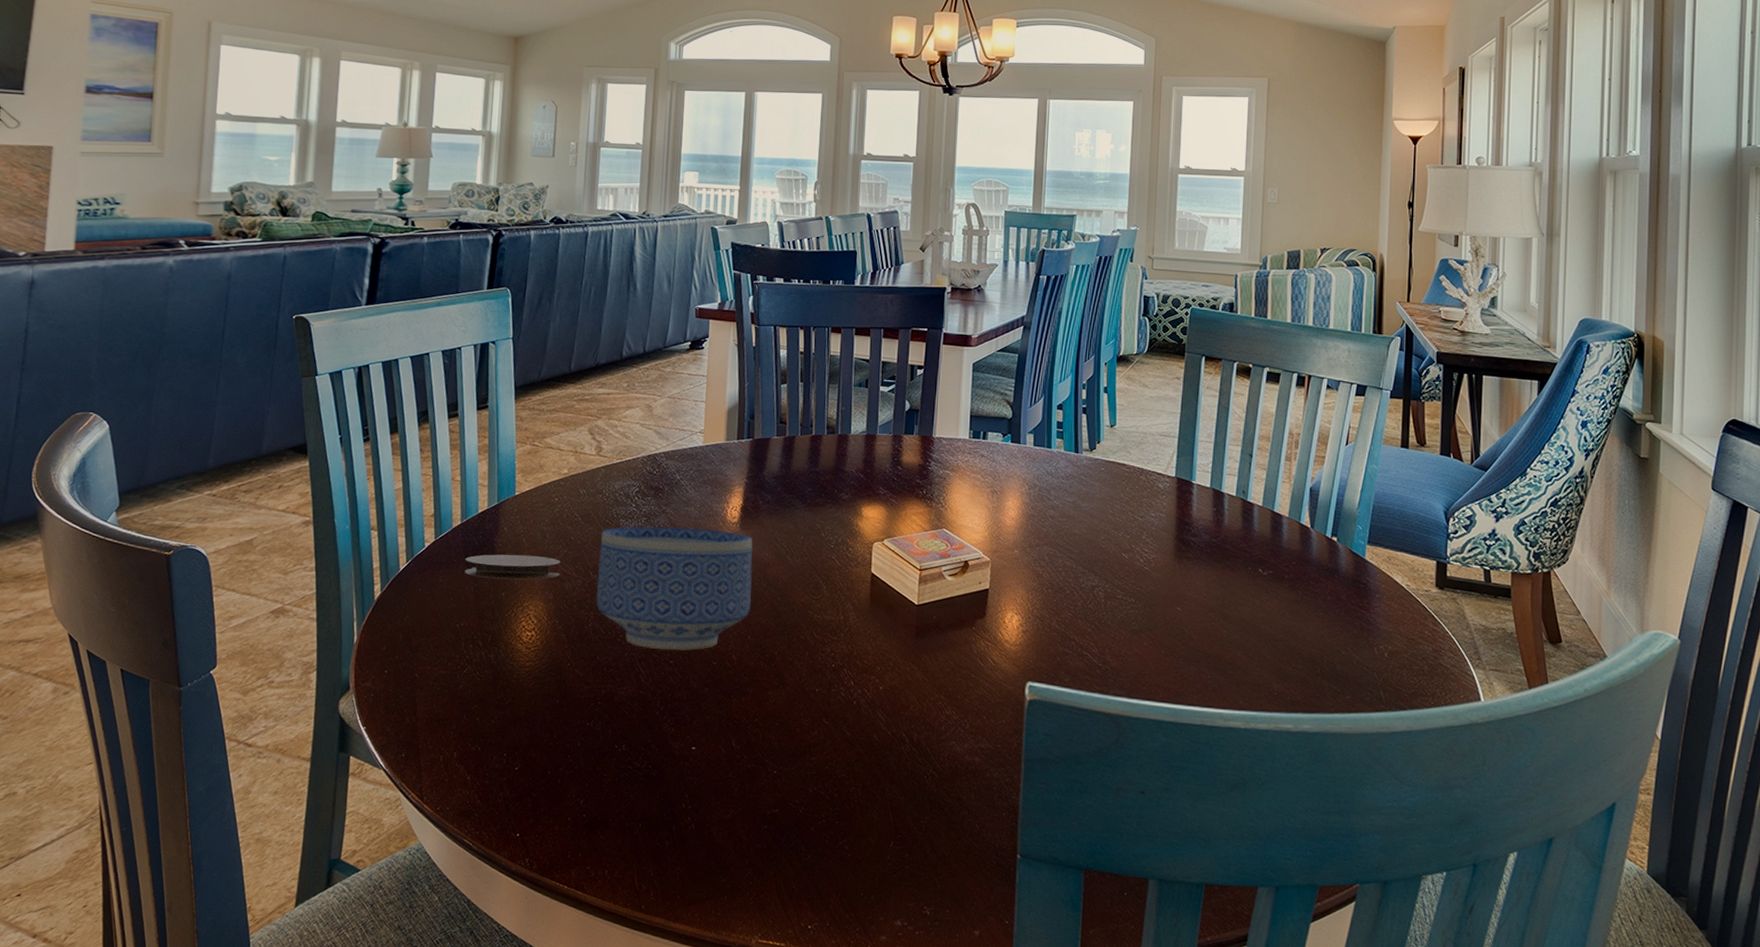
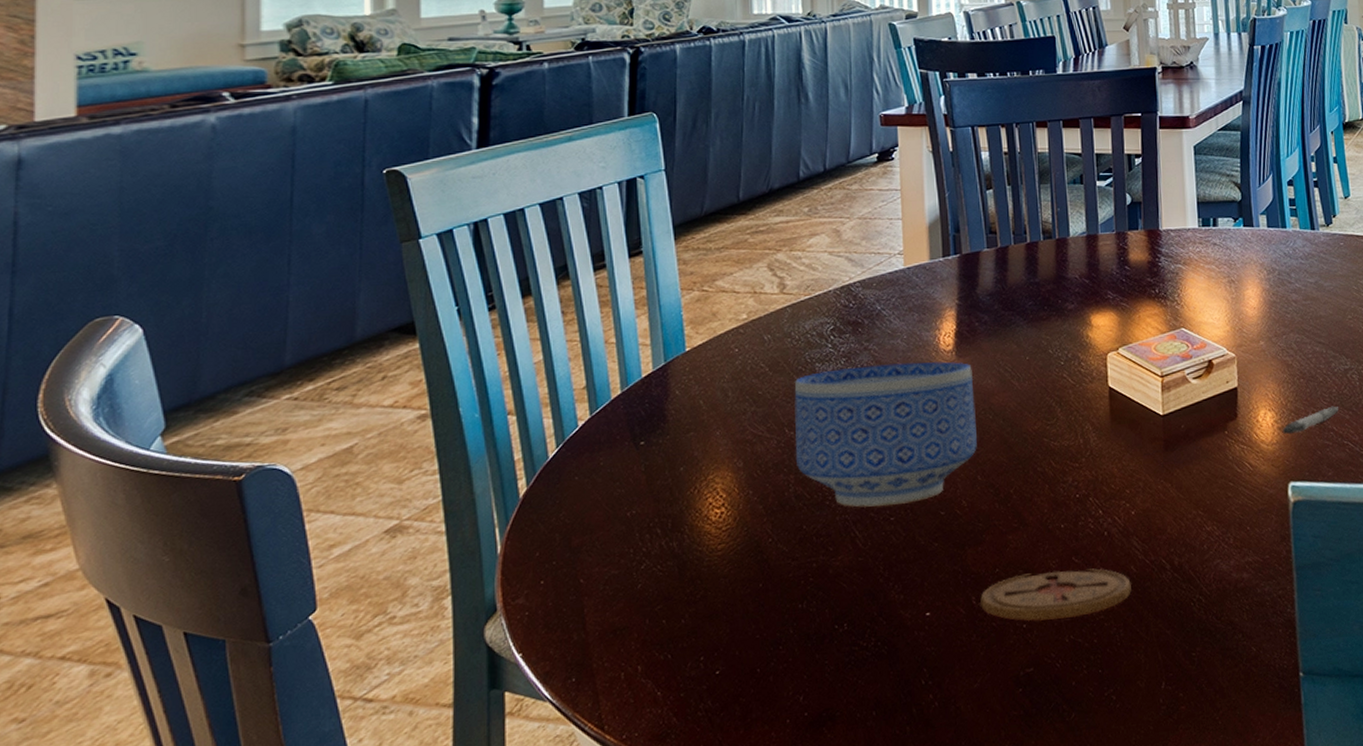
coaster: present [464,554,561,580] -> none [631,418,749,454]
coaster: none [738,727,873,772] -> present [979,568,1131,622]
pen: none [1026,618,1082,639] -> present [1282,406,1338,435]

